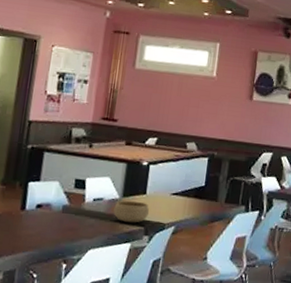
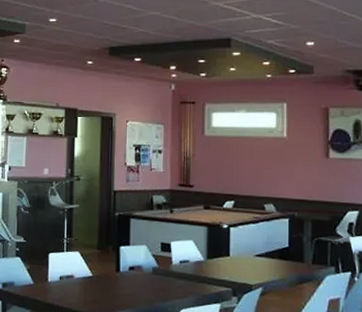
bowl: present [113,200,150,223] -> none [200,262,235,284]

